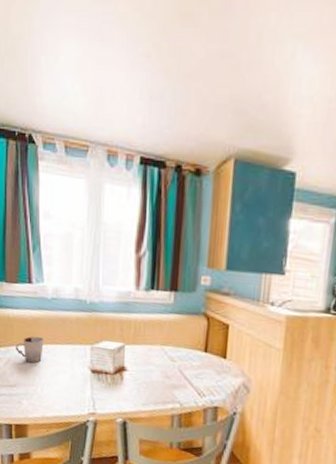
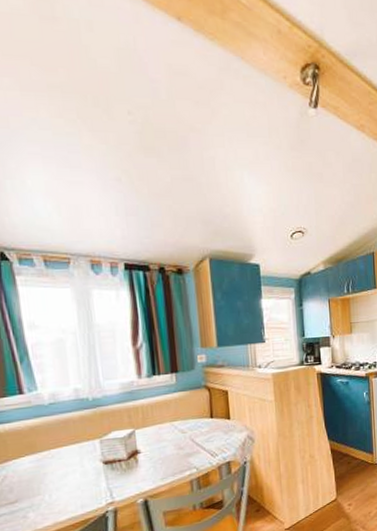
cup: present [16,336,44,363] -> none [12,444,47,474]

